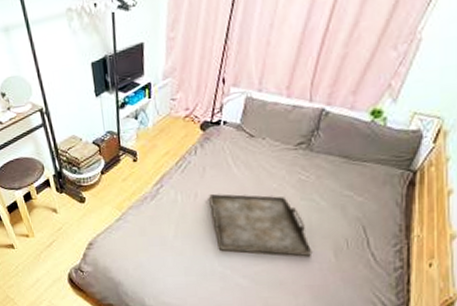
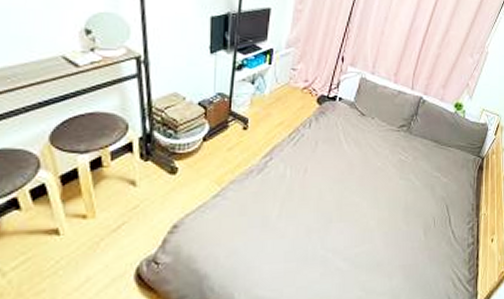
serving tray: present [209,193,313,256] -> none [318,169,407,235]

